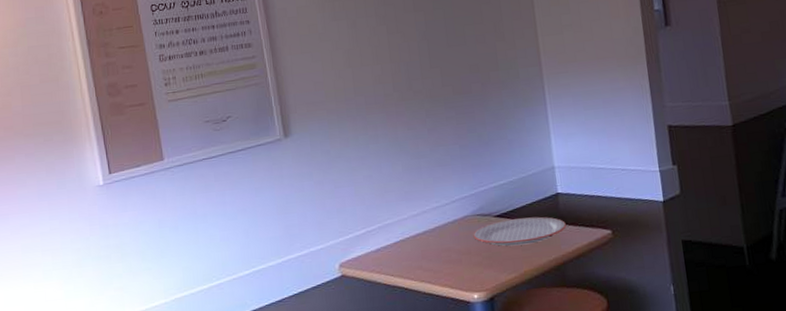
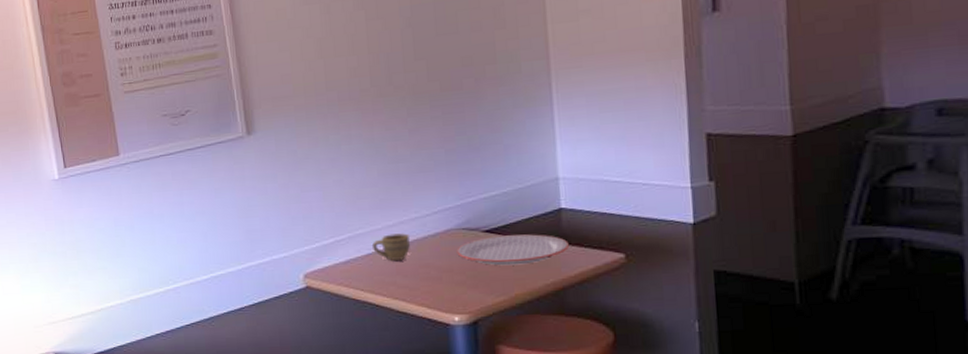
cup: none [399,221,433,247] -> present [371,233,411,261]

